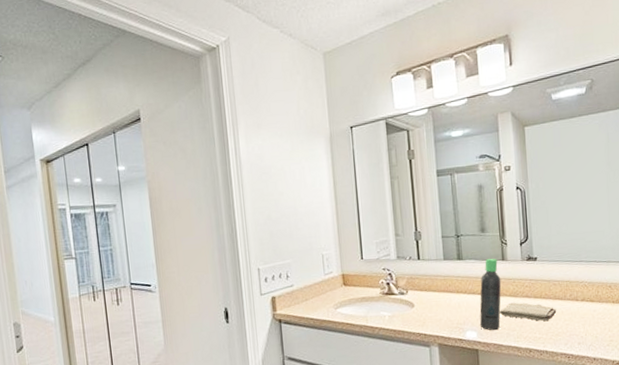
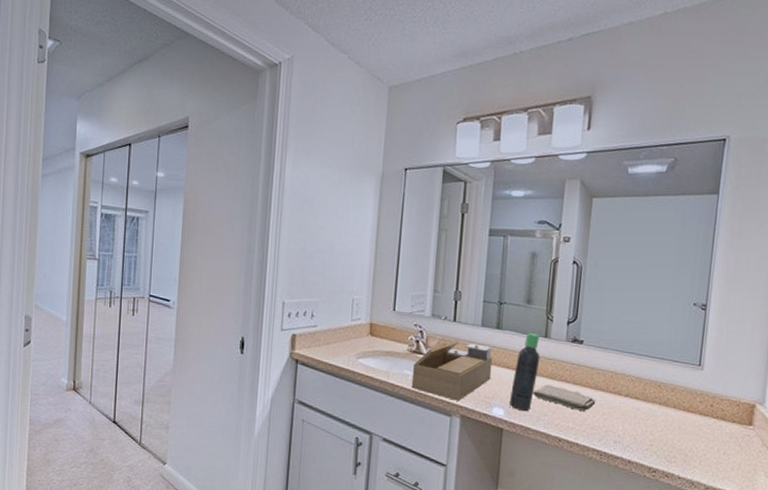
cabinet: none [387,276,460,332] -> present [411,339,493,401]

